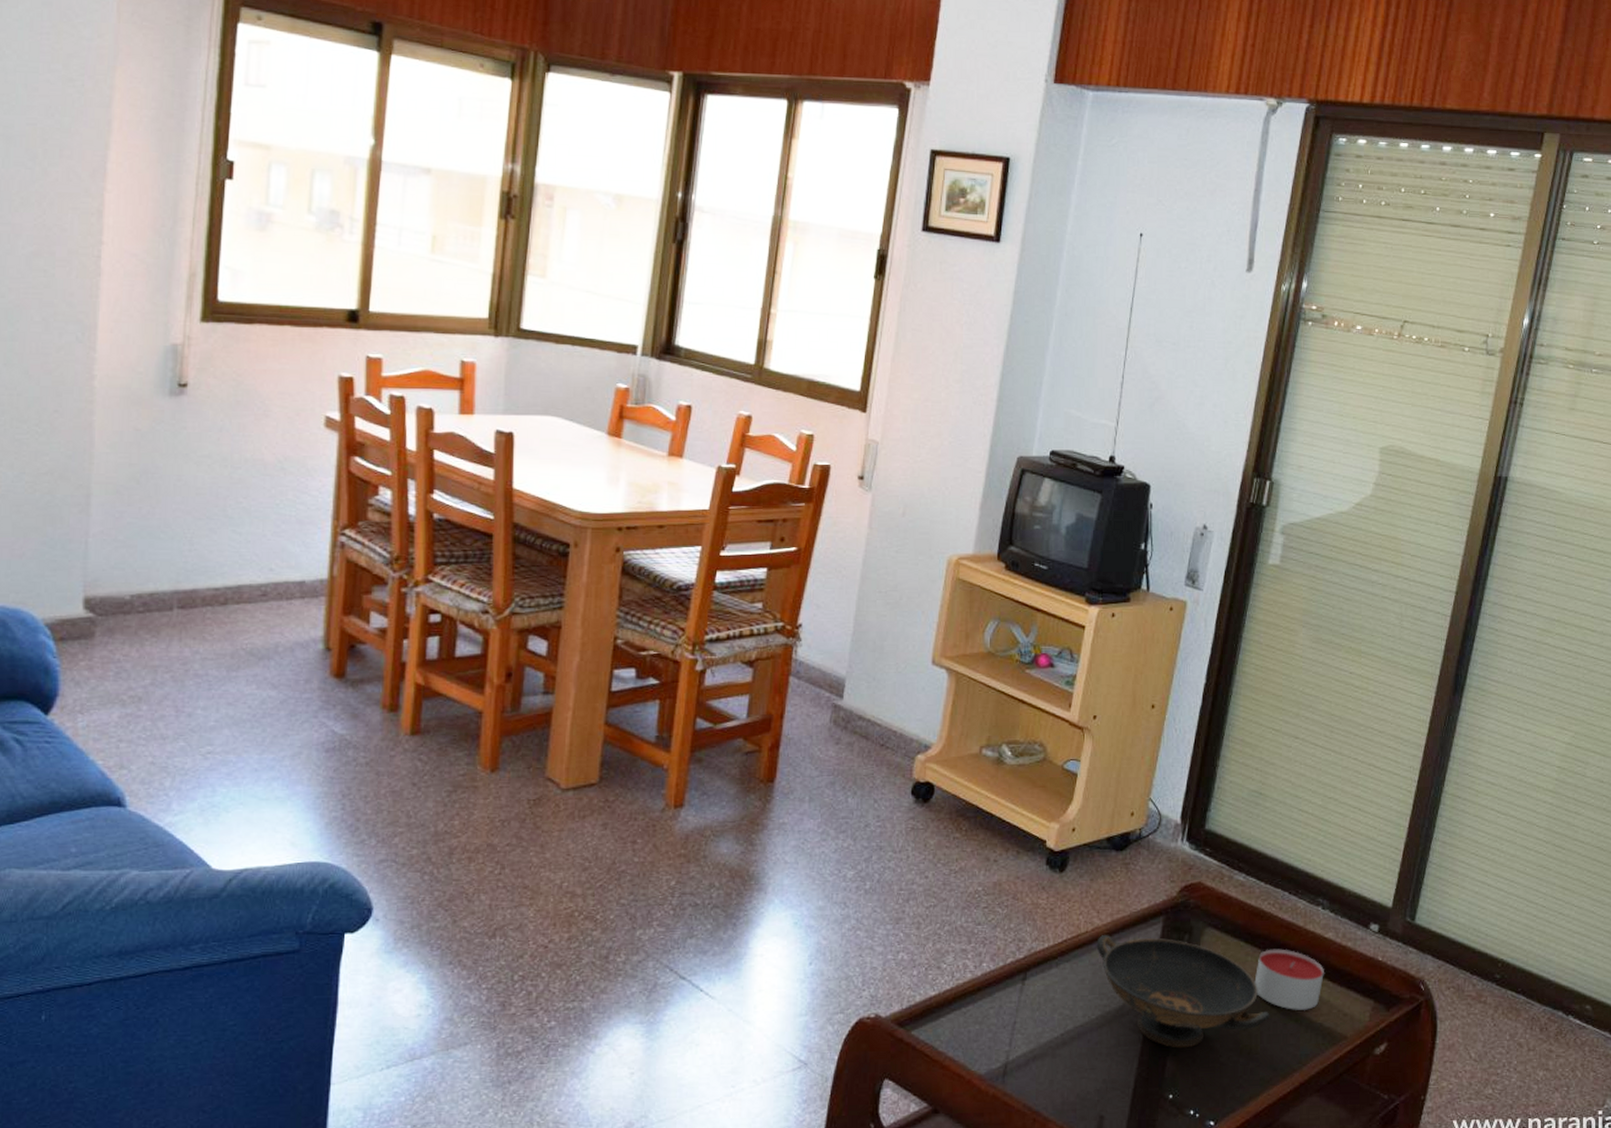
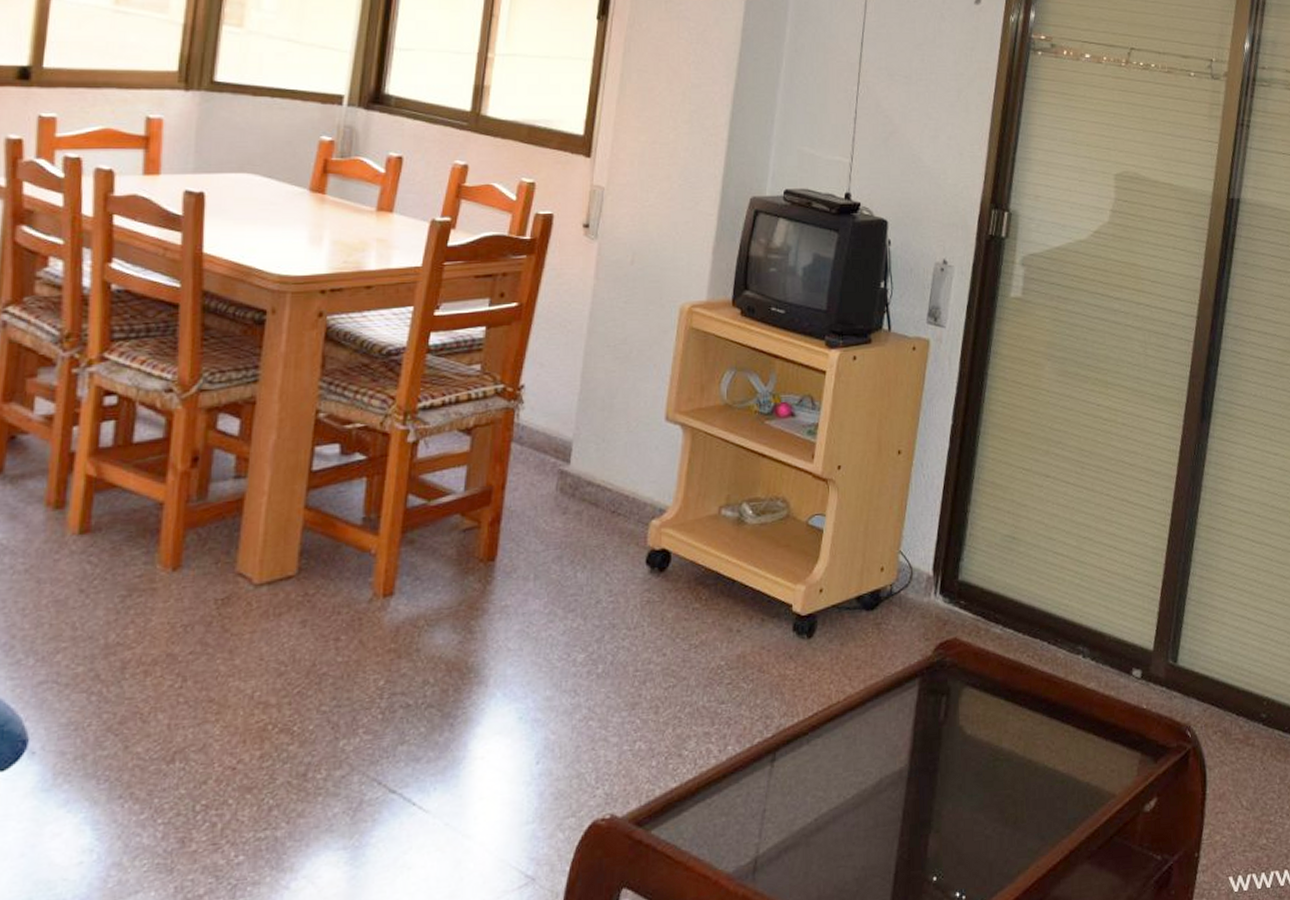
decorative bowl: present [1096,935,1270,1048] -> none [849,702,1035,824]
candle: present [1254,949,1324,1010] -> none [1017,704,1088,771]

